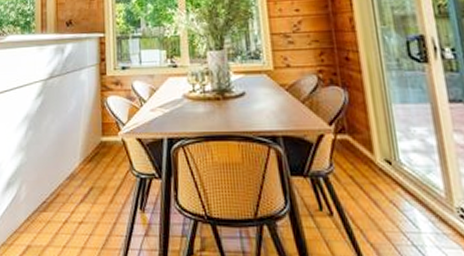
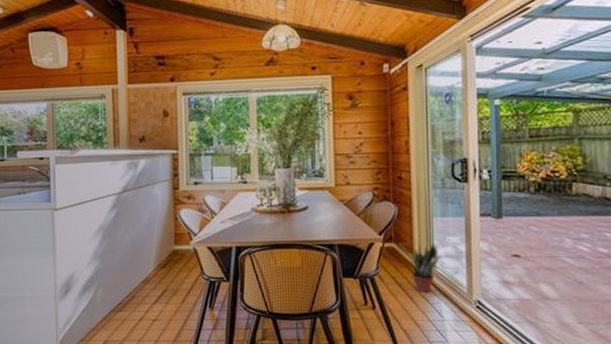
potted plant: none [353,125,406,197] -> present [398,235,440,293]

